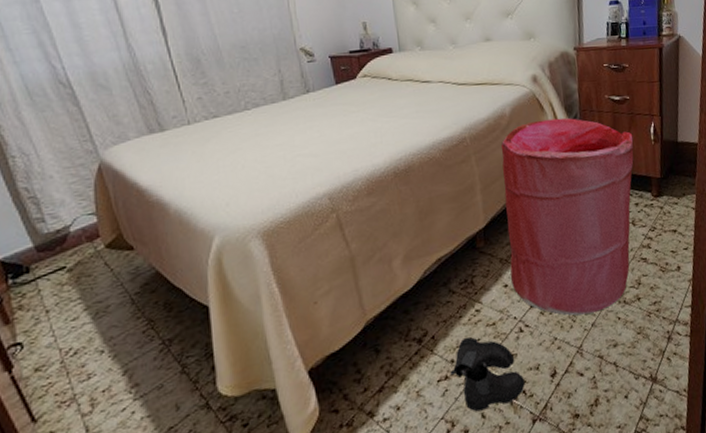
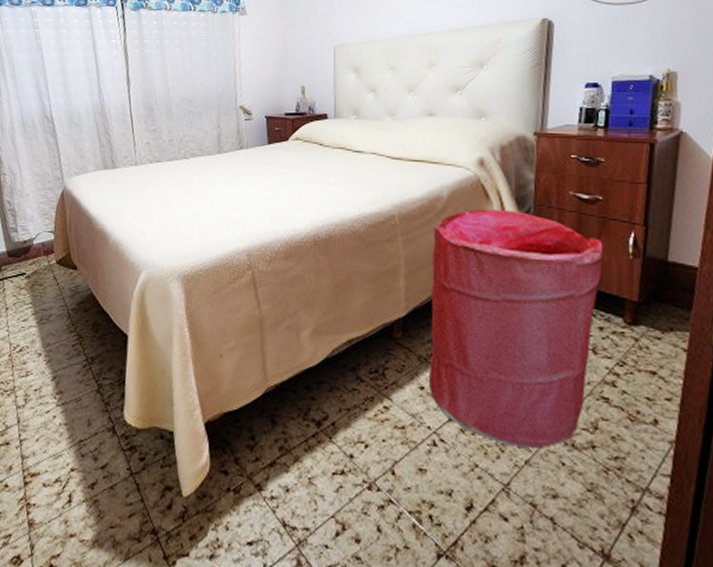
boots: present [450,336,525,412] -> none [347,433,433,525]

